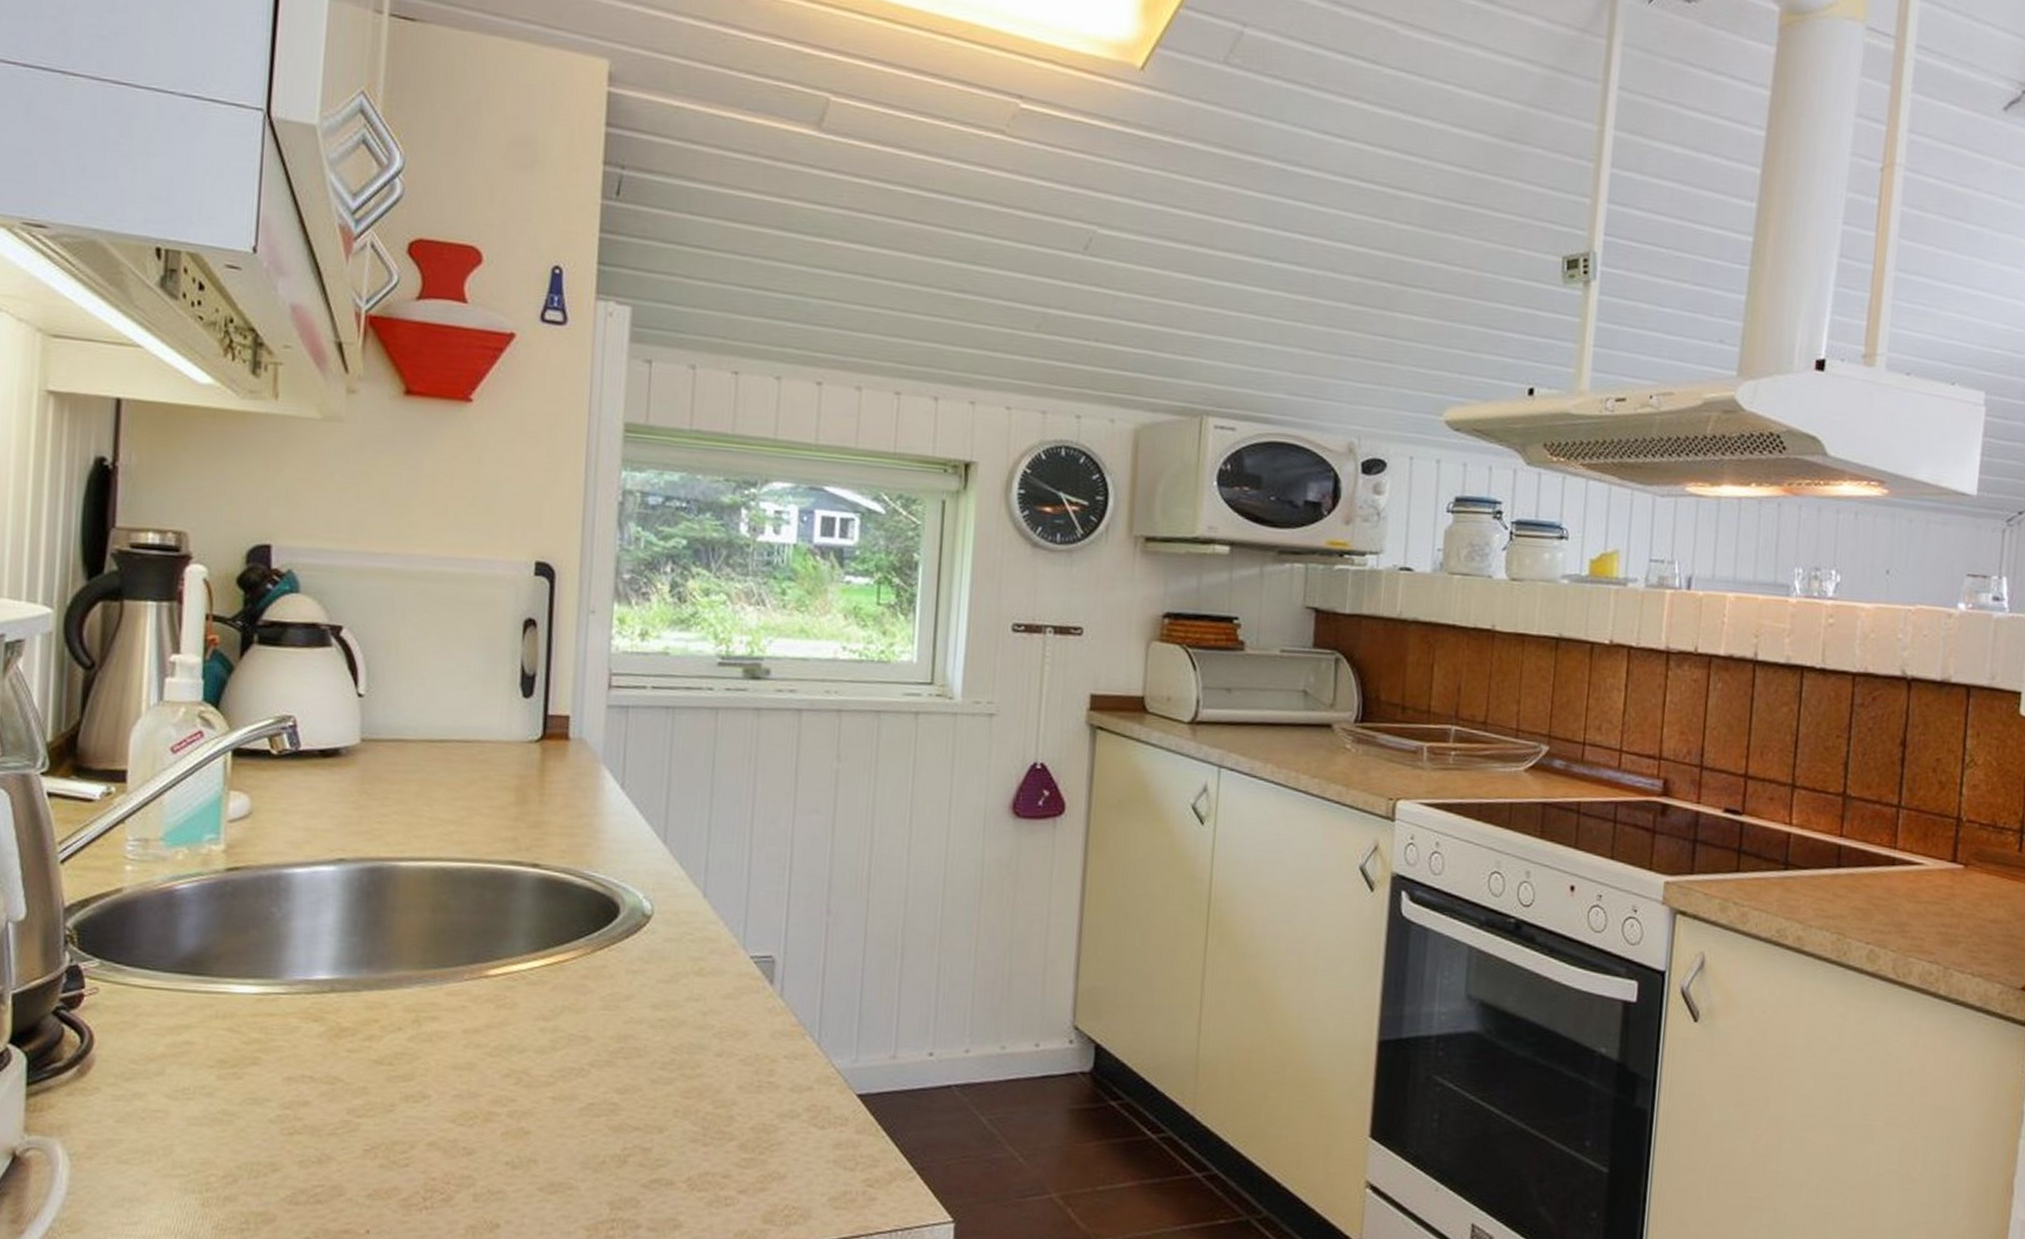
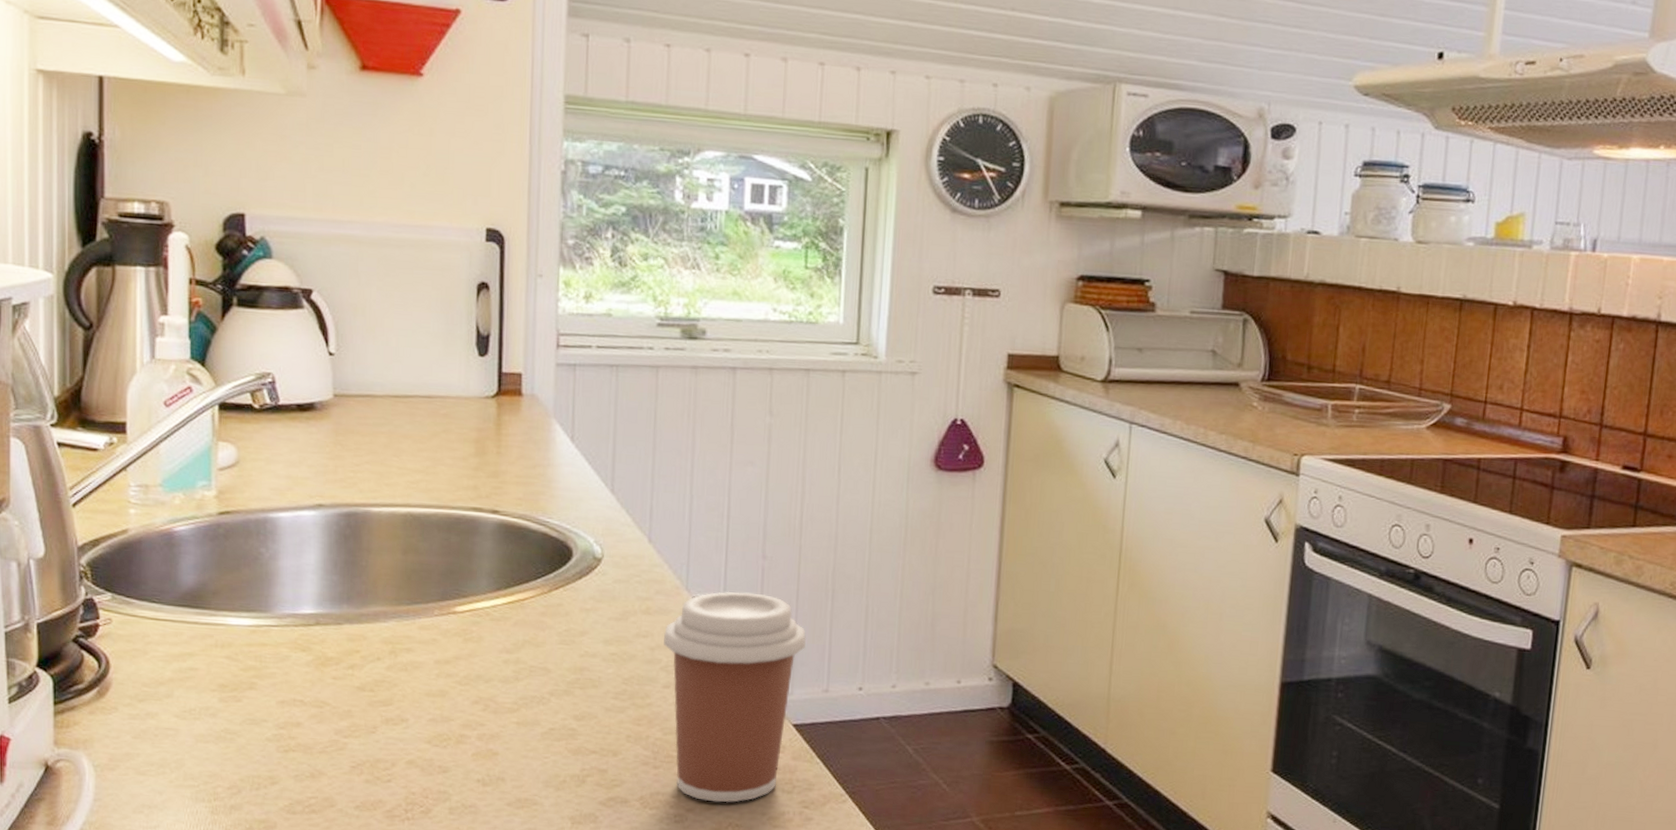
coffee cup: none [717,949,874,1183] -> present [663,591,807,803]

